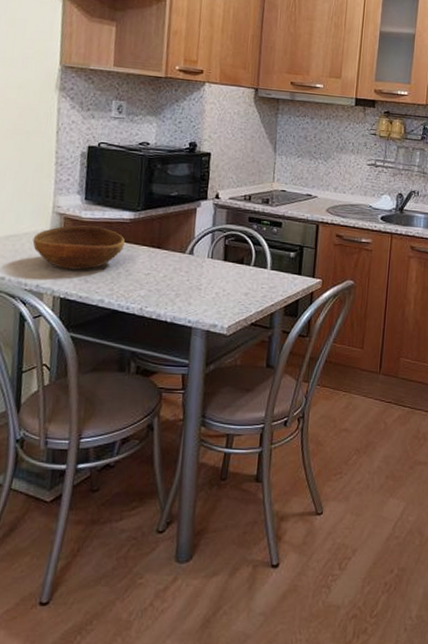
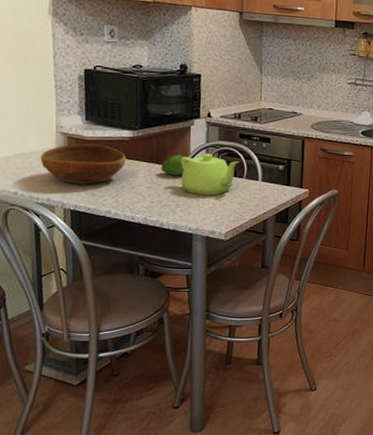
fruit: none [162,239,193,263] -> present [161,154,189,177]
teapot: none [182,237,247,285] -> present [181,153,239,196]

